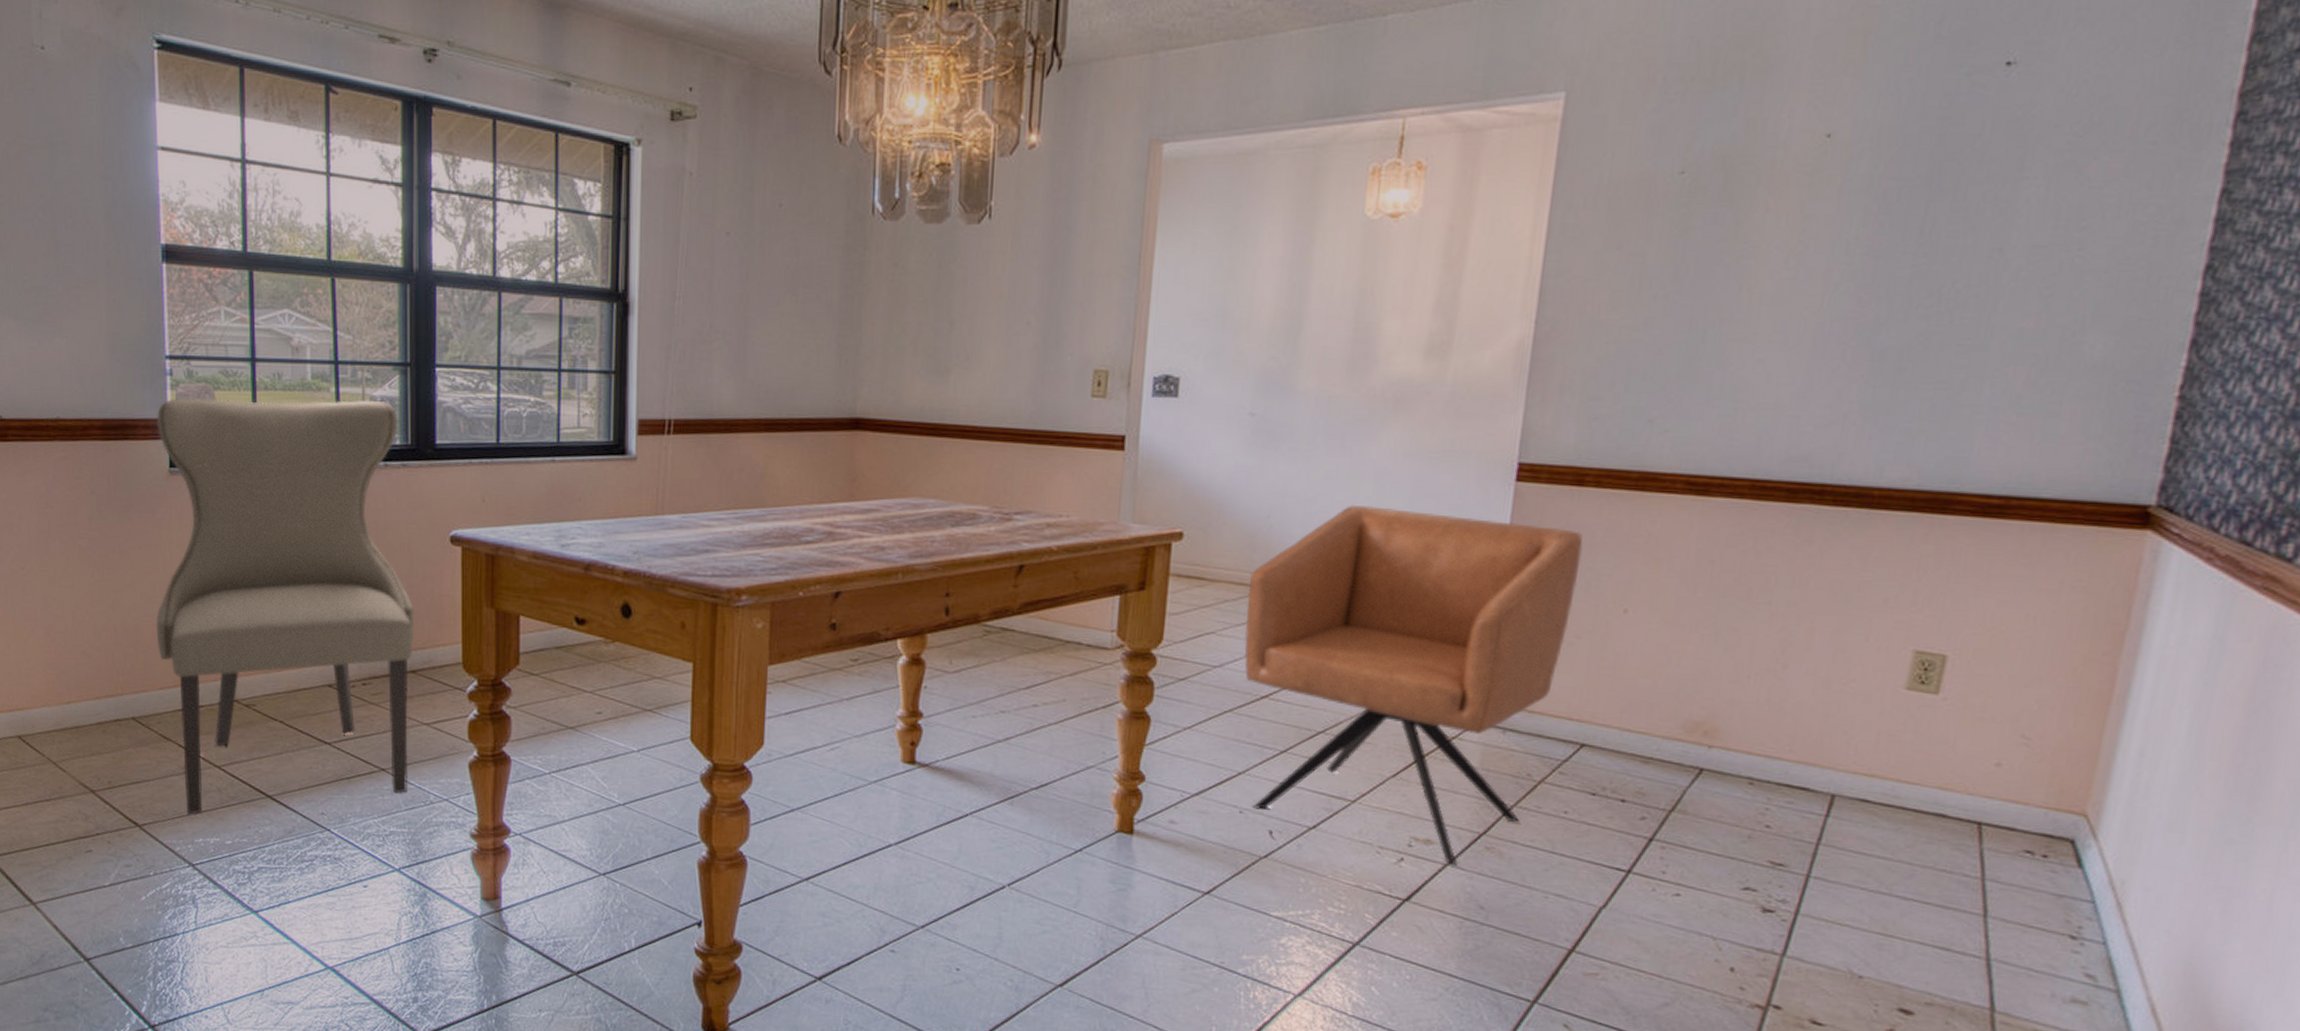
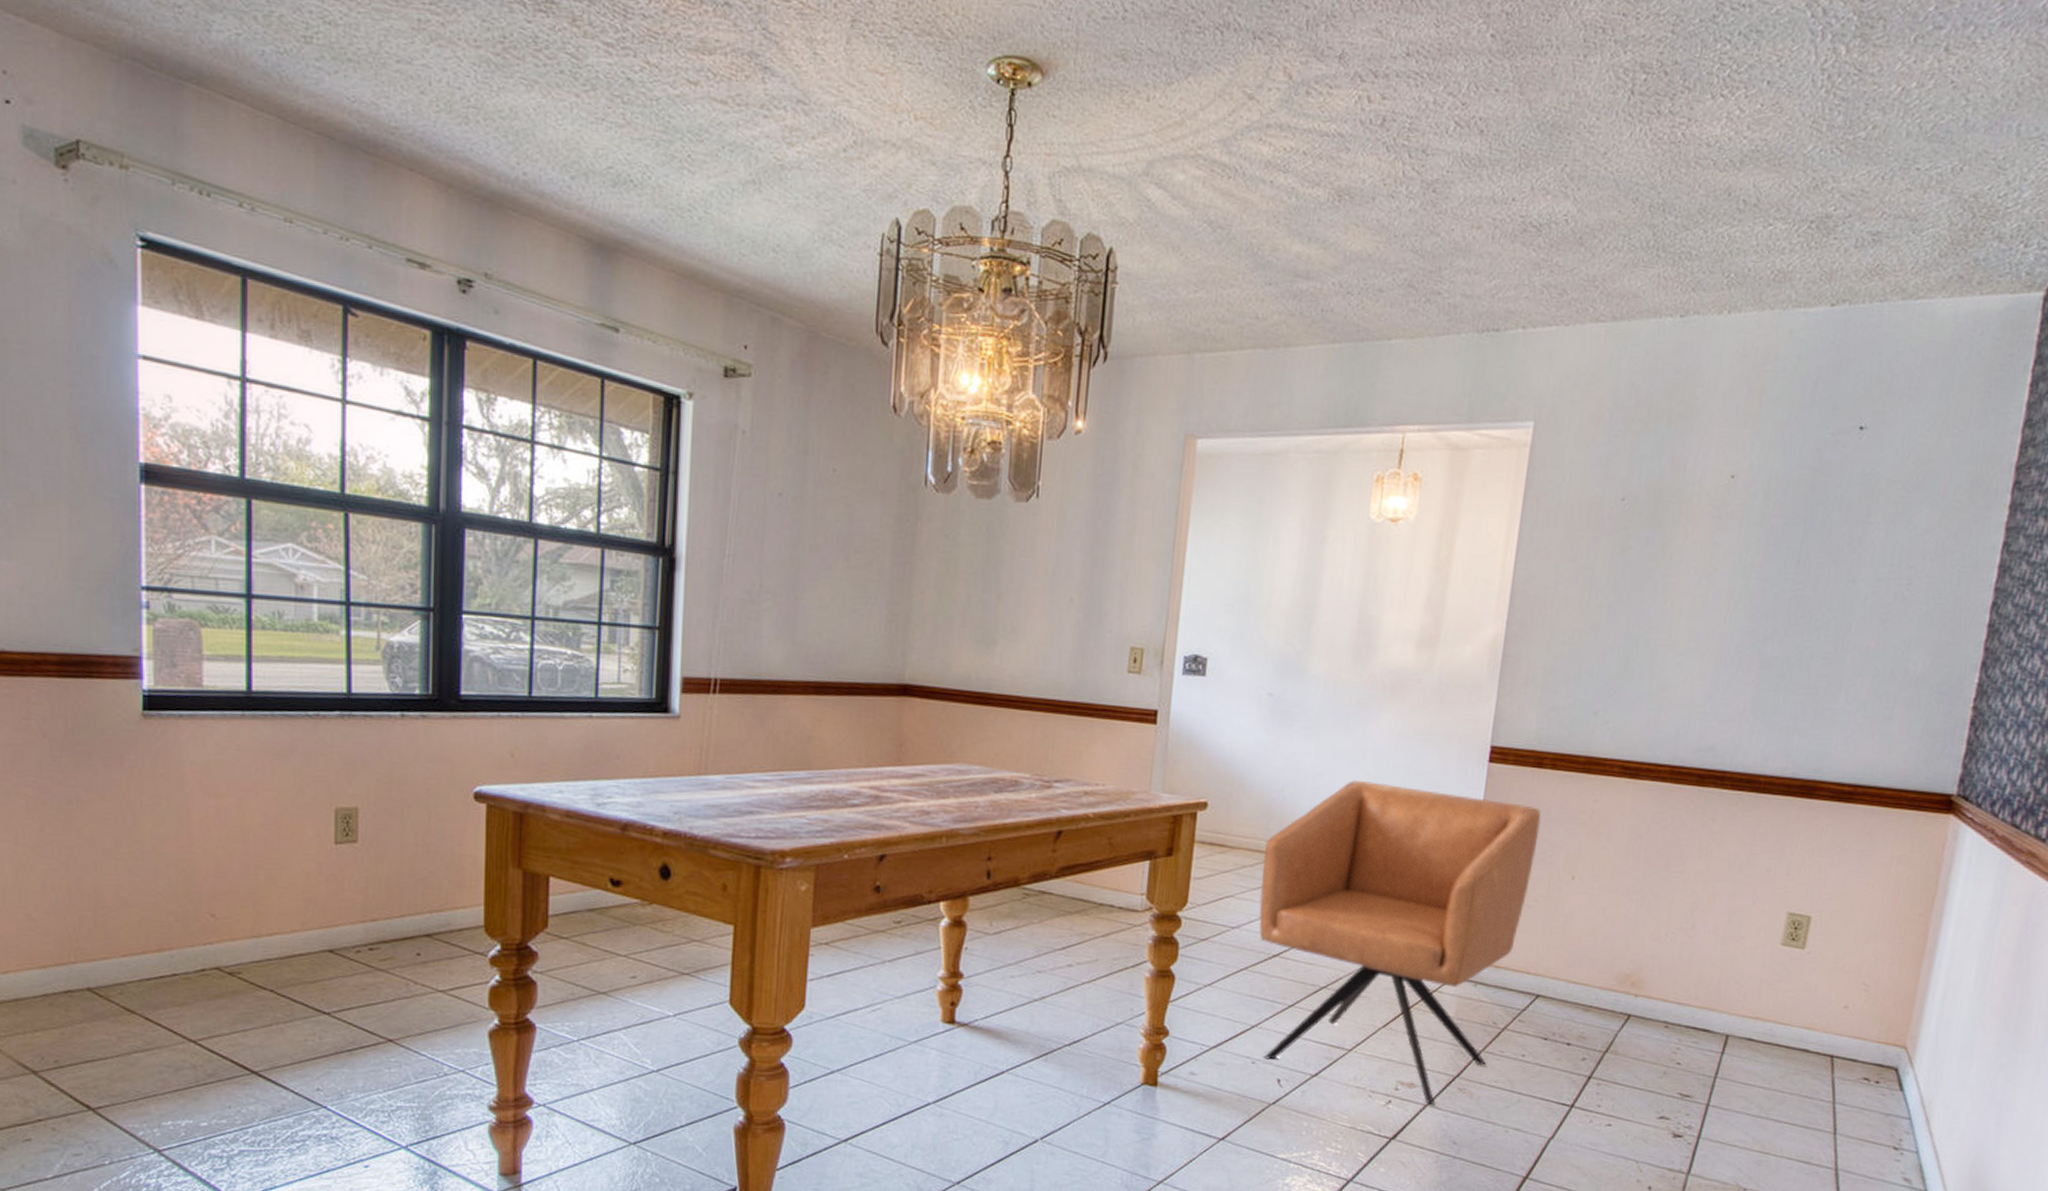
chair: present [156,397,415,815] -> none [120,632,432,1095]

